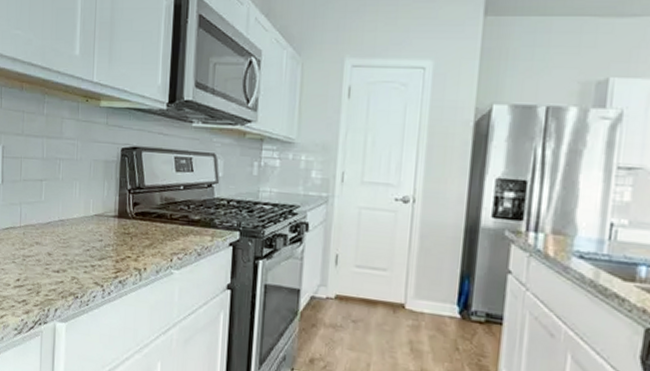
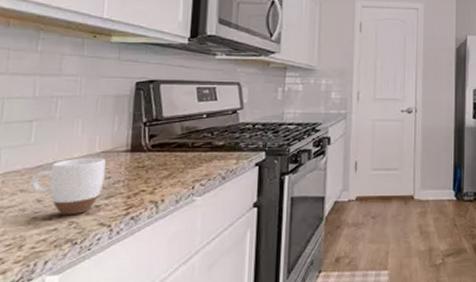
mug: none [42,218,98,272] -> present [30,157,106,216]

